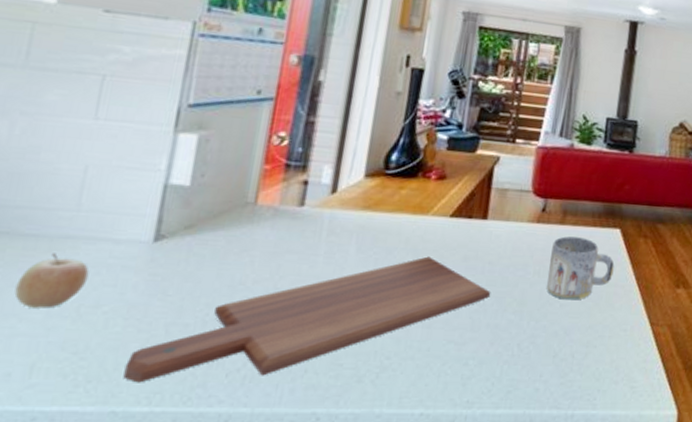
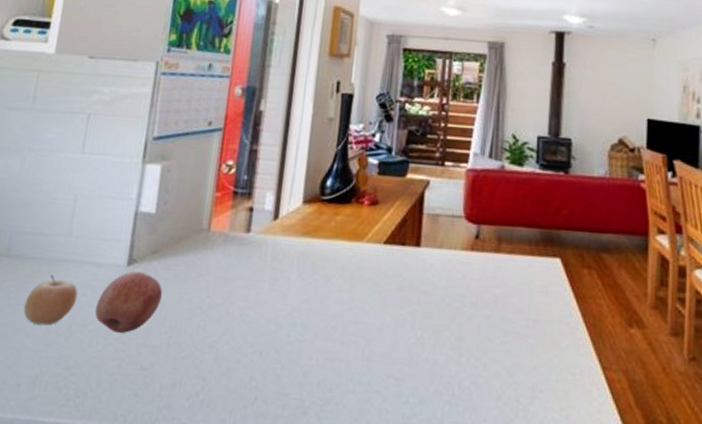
fruit: none [111,248,198,313] -> present [94,271,163,333]
cutting board: present [123,256,491,383] -> none [104,285,428,401]
mug: present [546,236,615,300] -> none [484,266,557,337]

